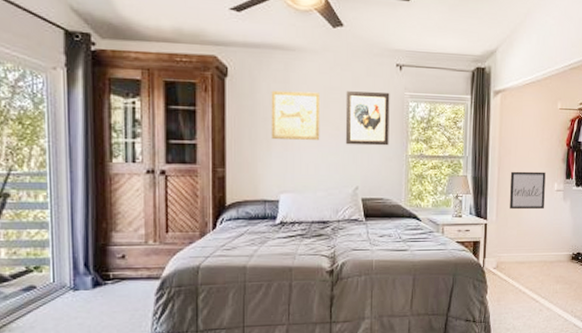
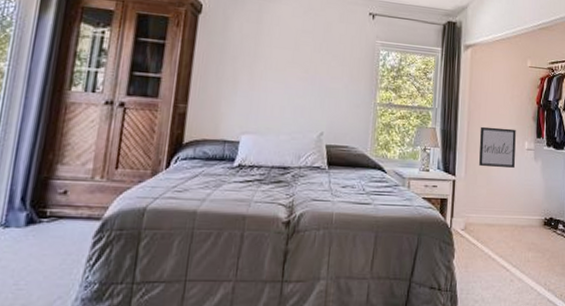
wall art: present [271,90,321,140] -> none [238,29,292,82]
wall art: present [345,91,390,146] -> none [313,35,362,93]

